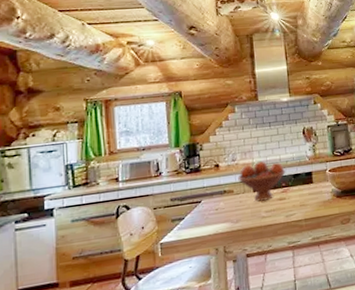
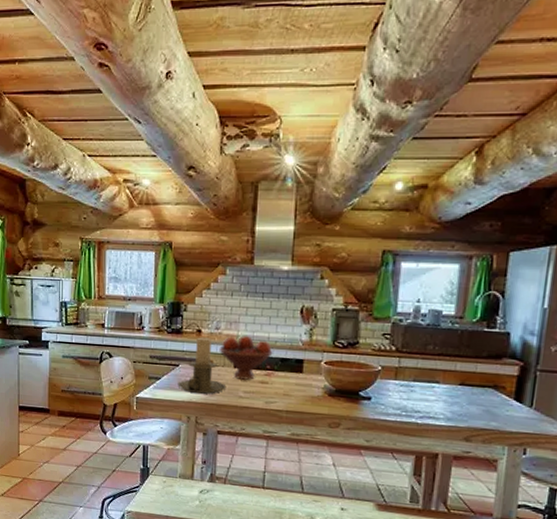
candle holder: none [202,170,249,225] -> present [177,337,227,394]

